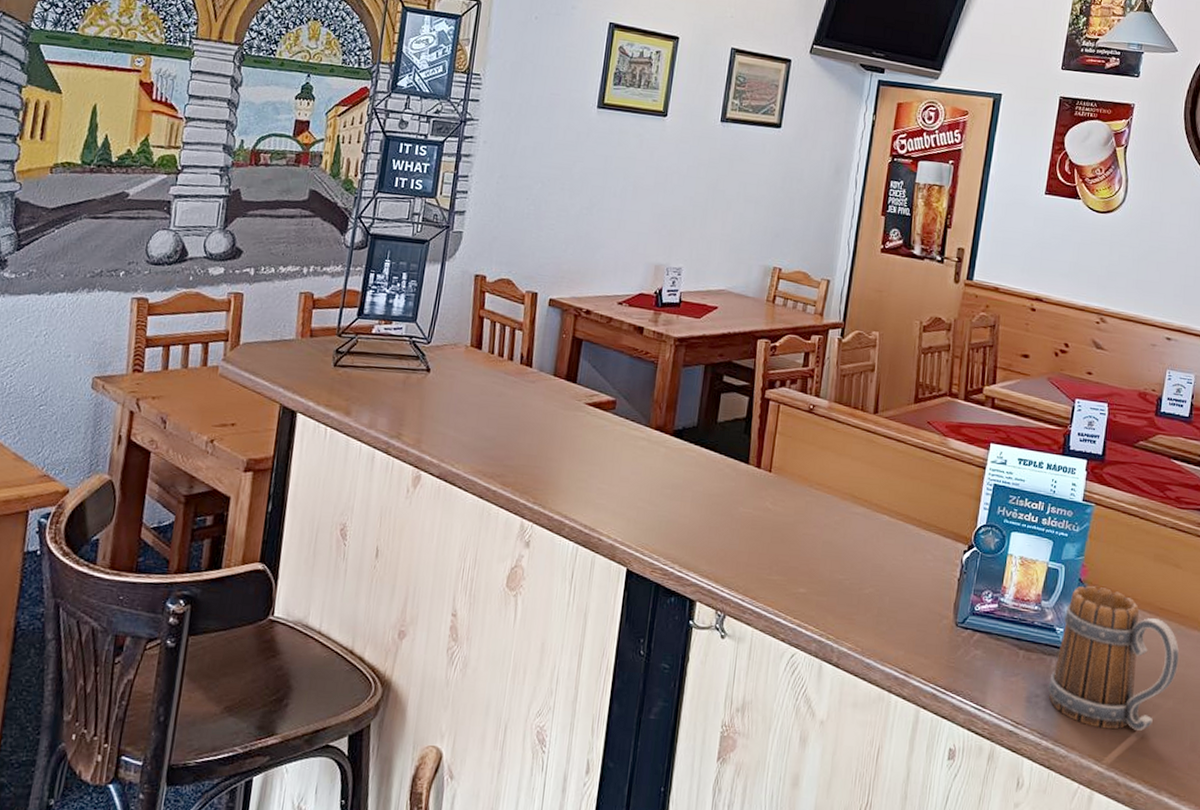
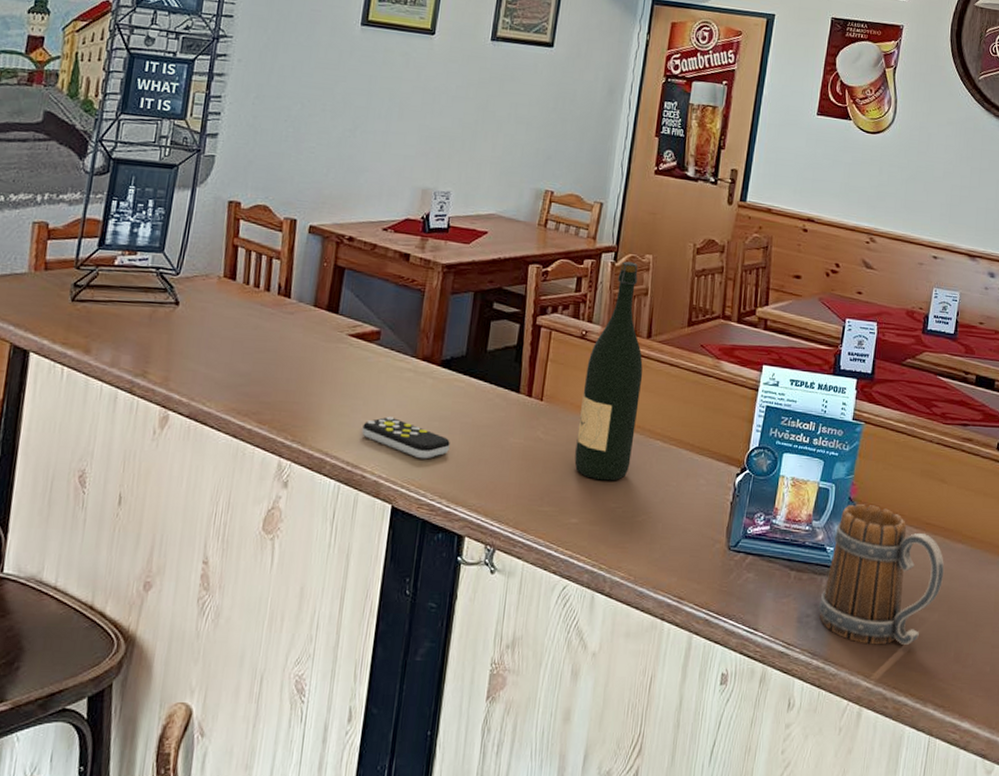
remote control: none [598,482,682,525] -> present [362,416,450,459]
wine bottle: none [802,338,870,553] -> present [574,261,643,481]

